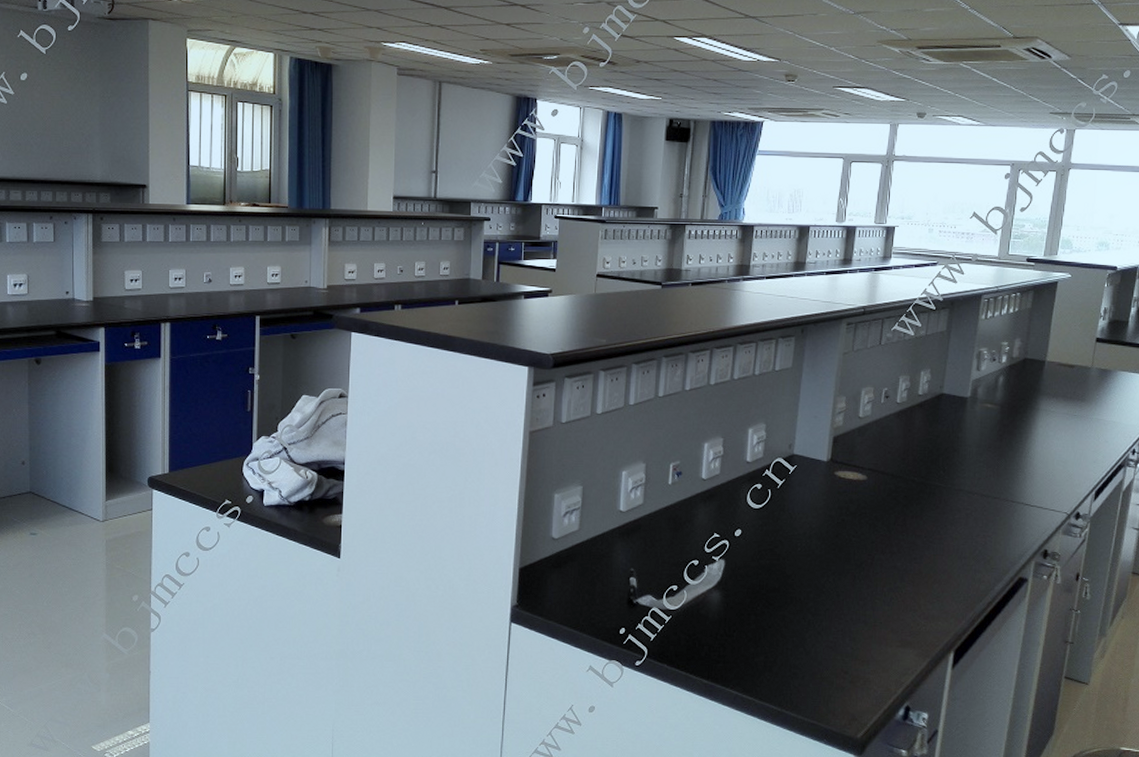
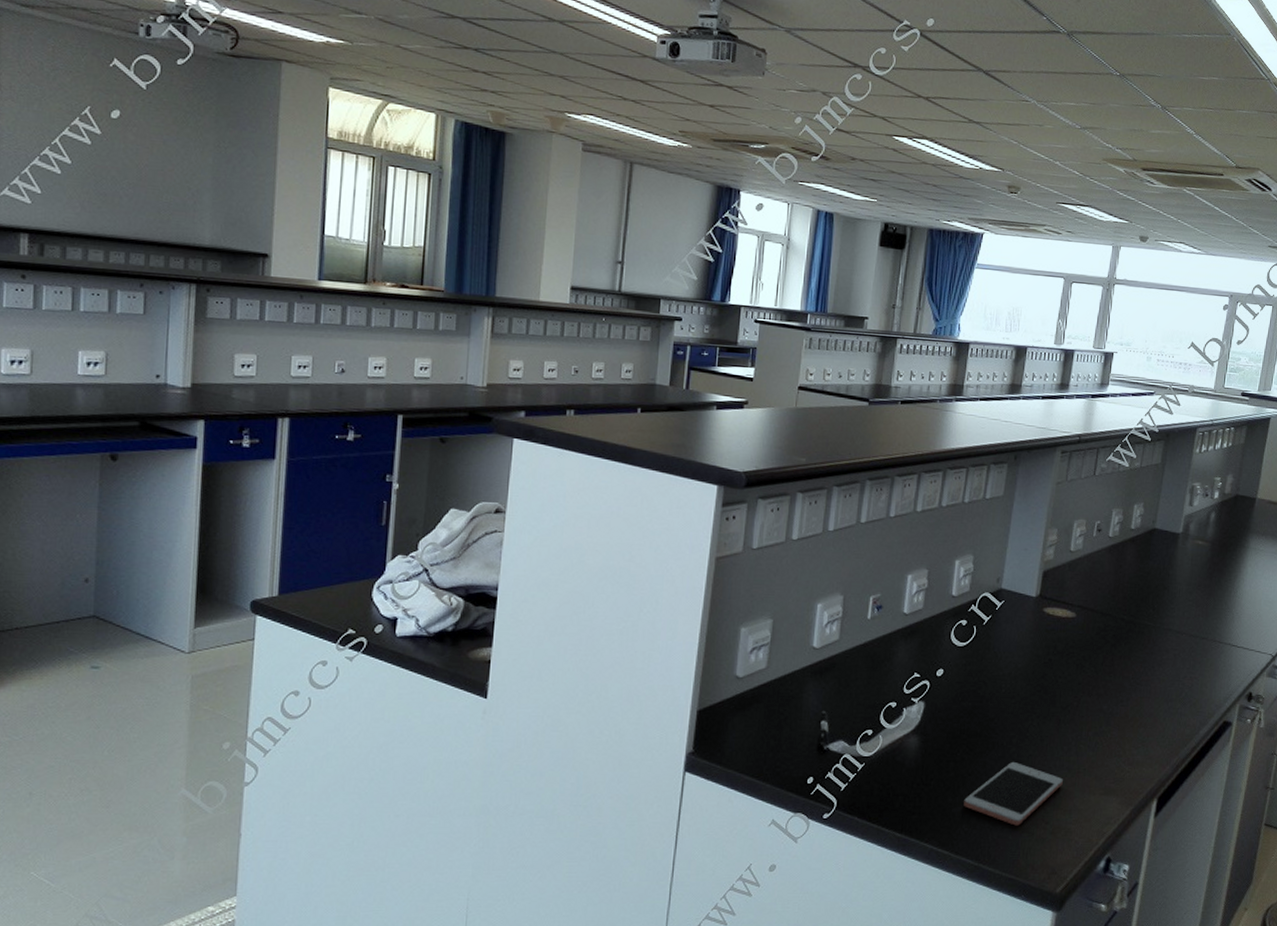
cell phone: none [765,615,860,675] -> present [964,761,1063,826]

